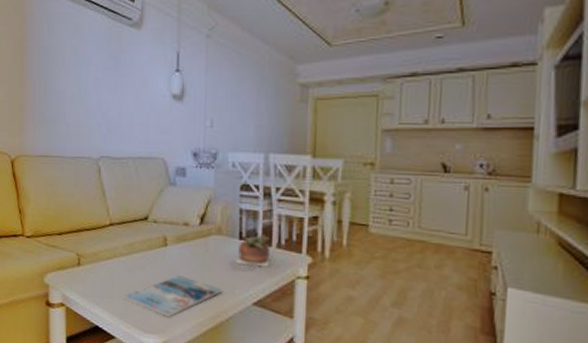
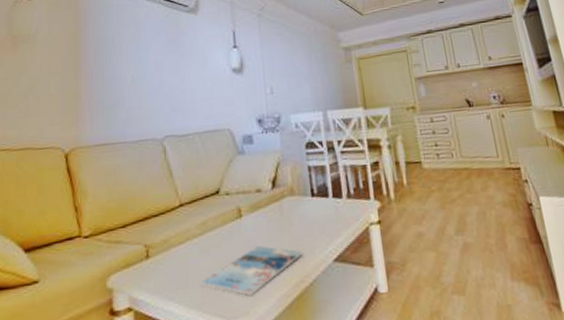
succulent plant: present [235,234,272,268] -> none [311,187,345,223]

